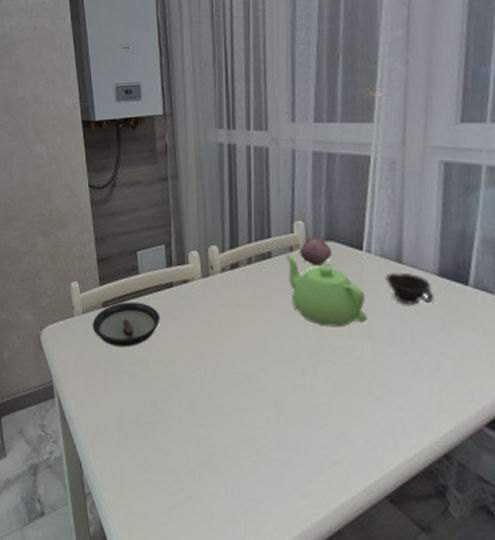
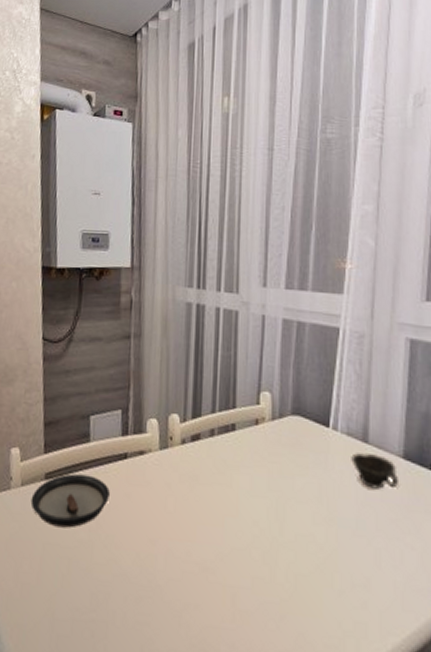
teapot: present [285,254,368,327] -> none [249,427,332,512]
fruit: present [299,237,333,266] -> none [265,410,299,442]

